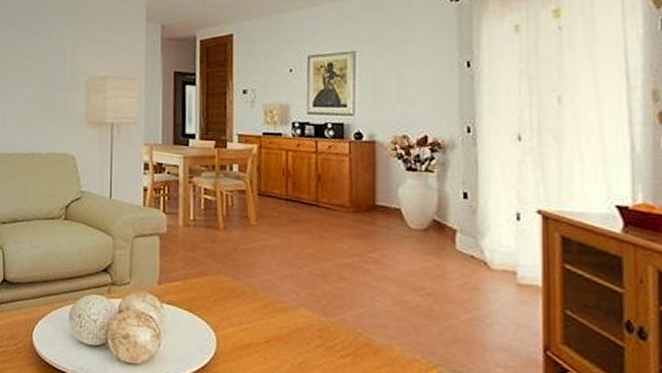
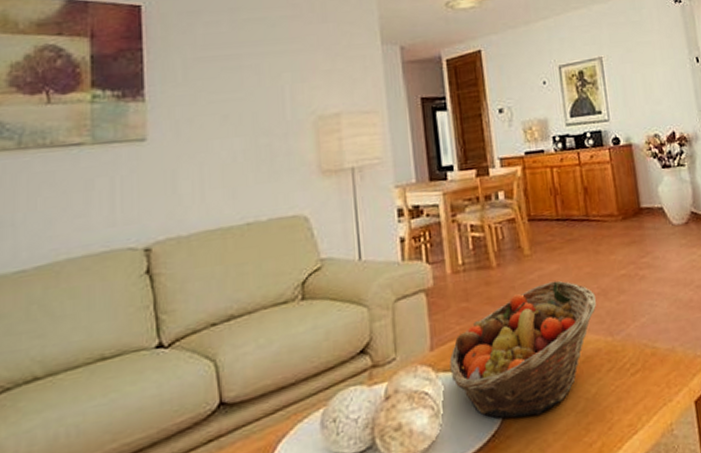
fruit basket: none [173,253,314,364] -> present [449,280,596,418]

